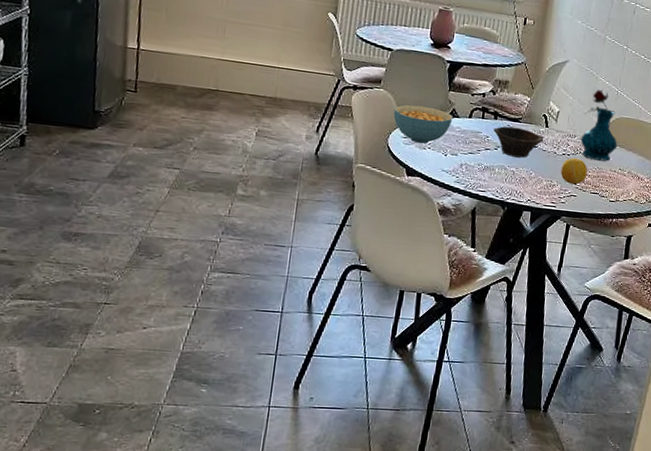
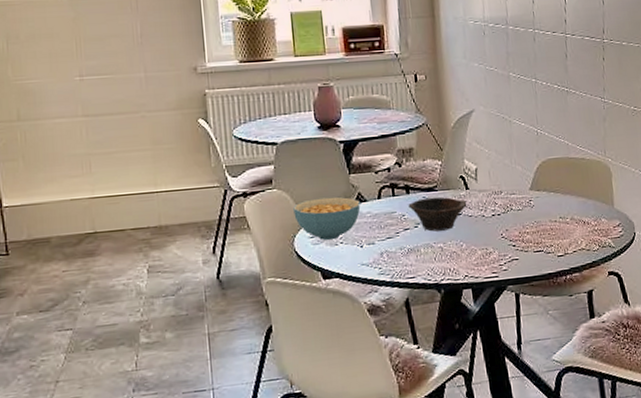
fruit: present [561,157,587,185] -> none [494,216,525,247]
vase: present [580,88,618,162] -> none [506,132,552,214]

